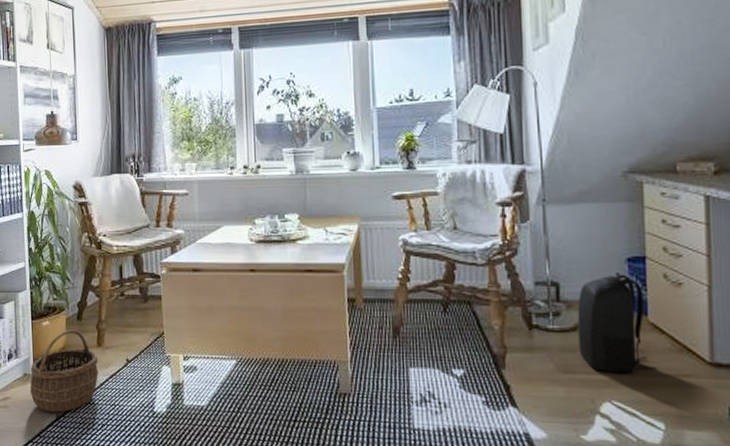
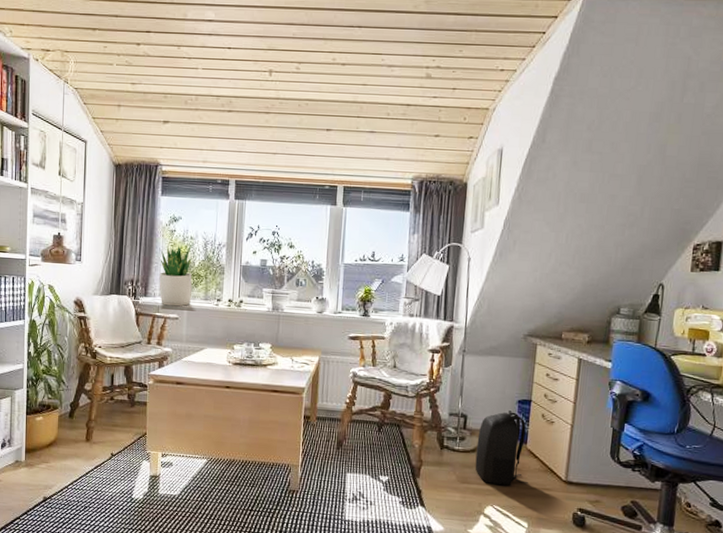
wicker basket: present [30,329,99,412] -> none [20,425,86,495]
planter: none [162,106,201,181] -> present [159,243,192,307]

